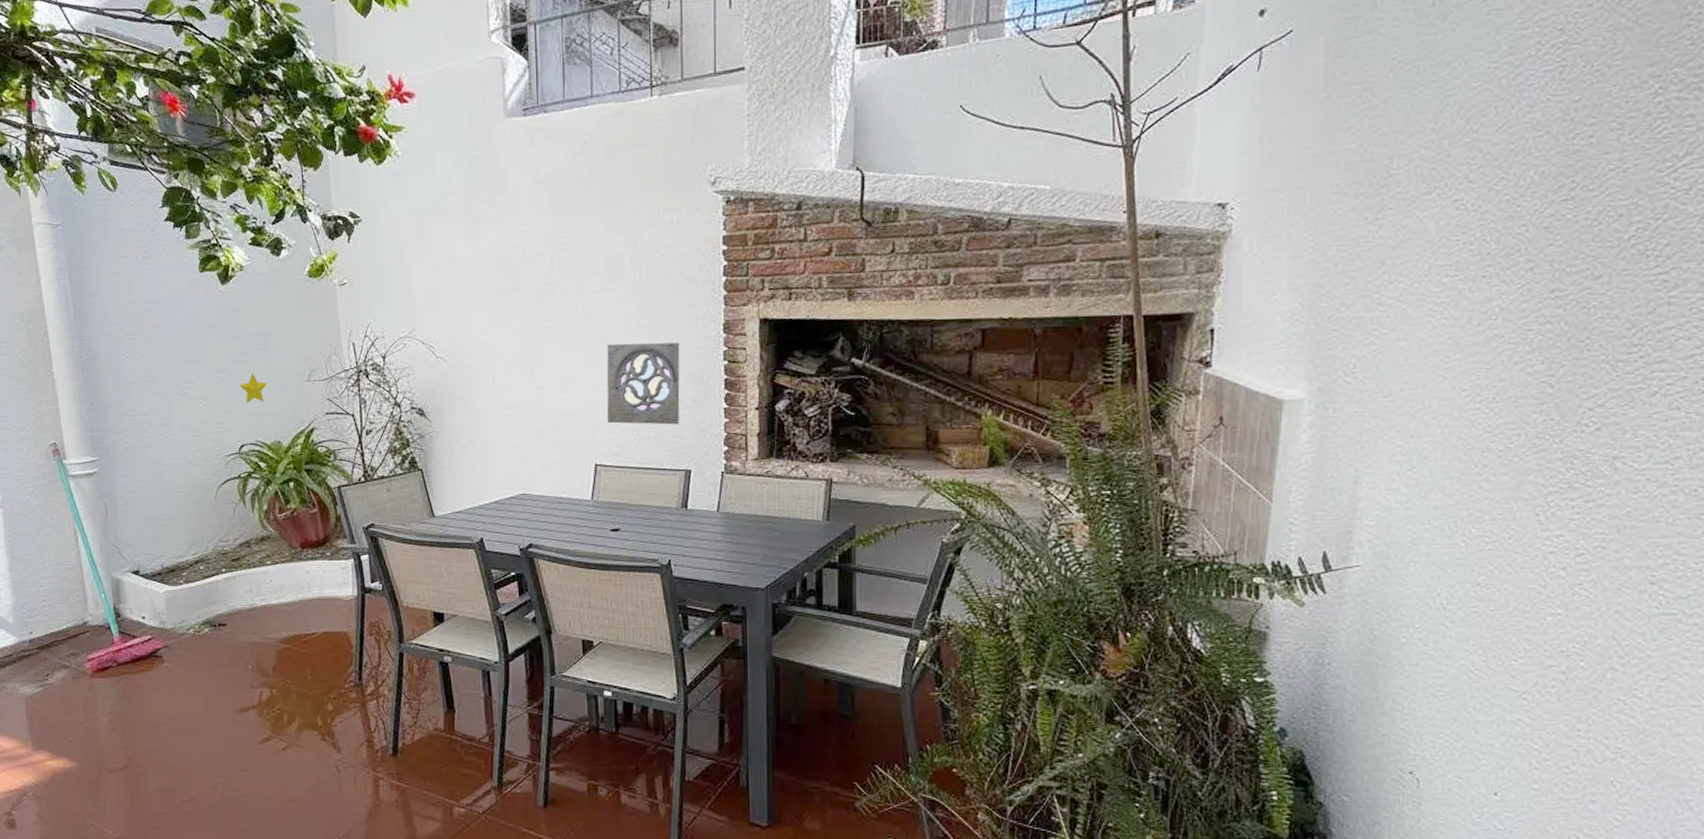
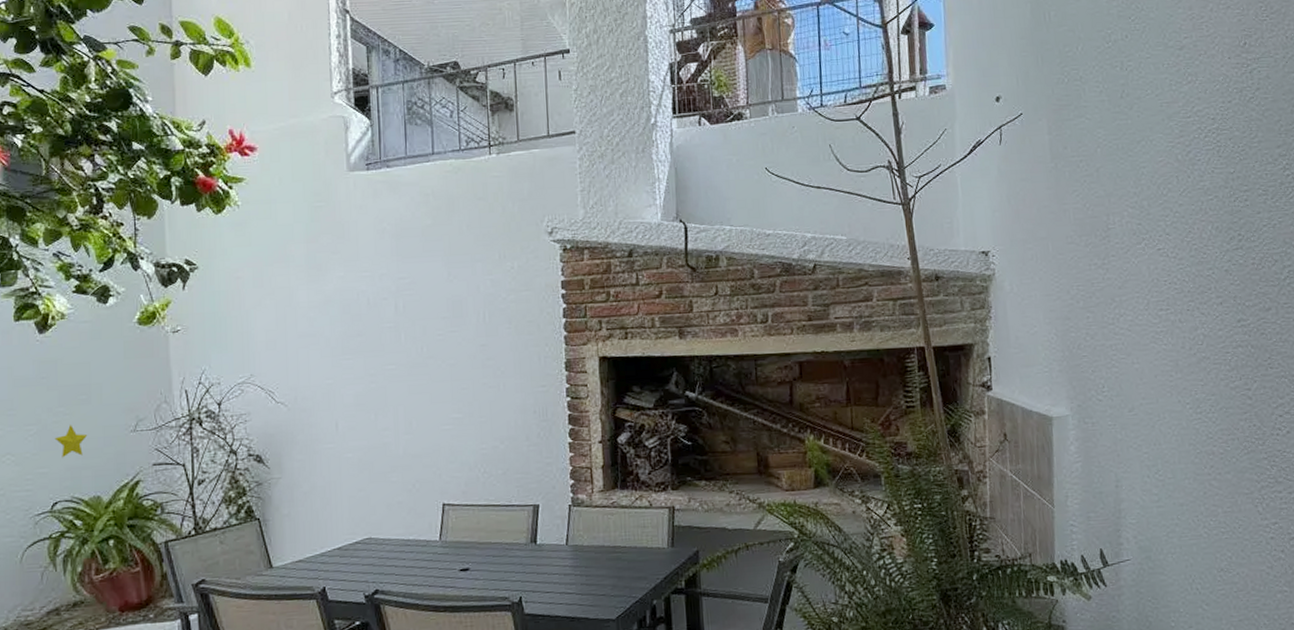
wall ornament: present [606,342,680,425] -> none [452,381,526,463]

